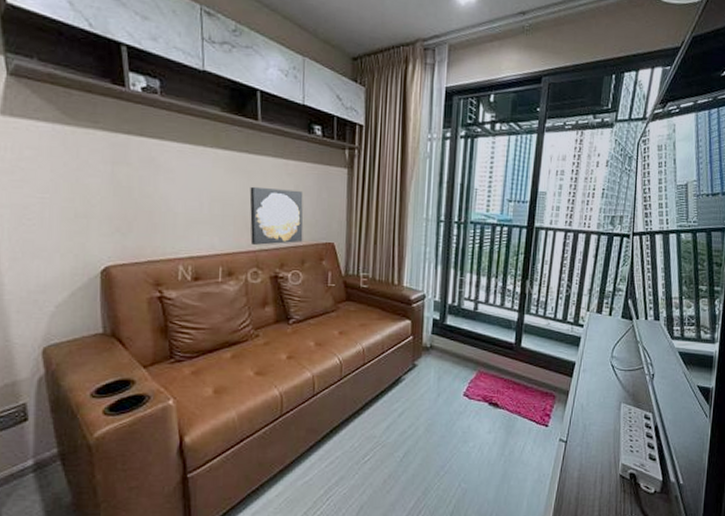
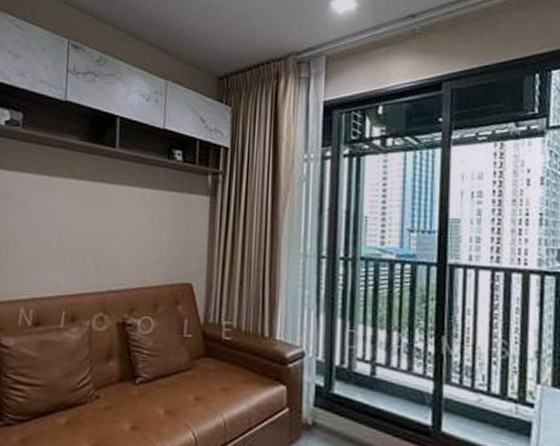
wall art: present [249,186,303,245] -> none [98,218,160,285]

